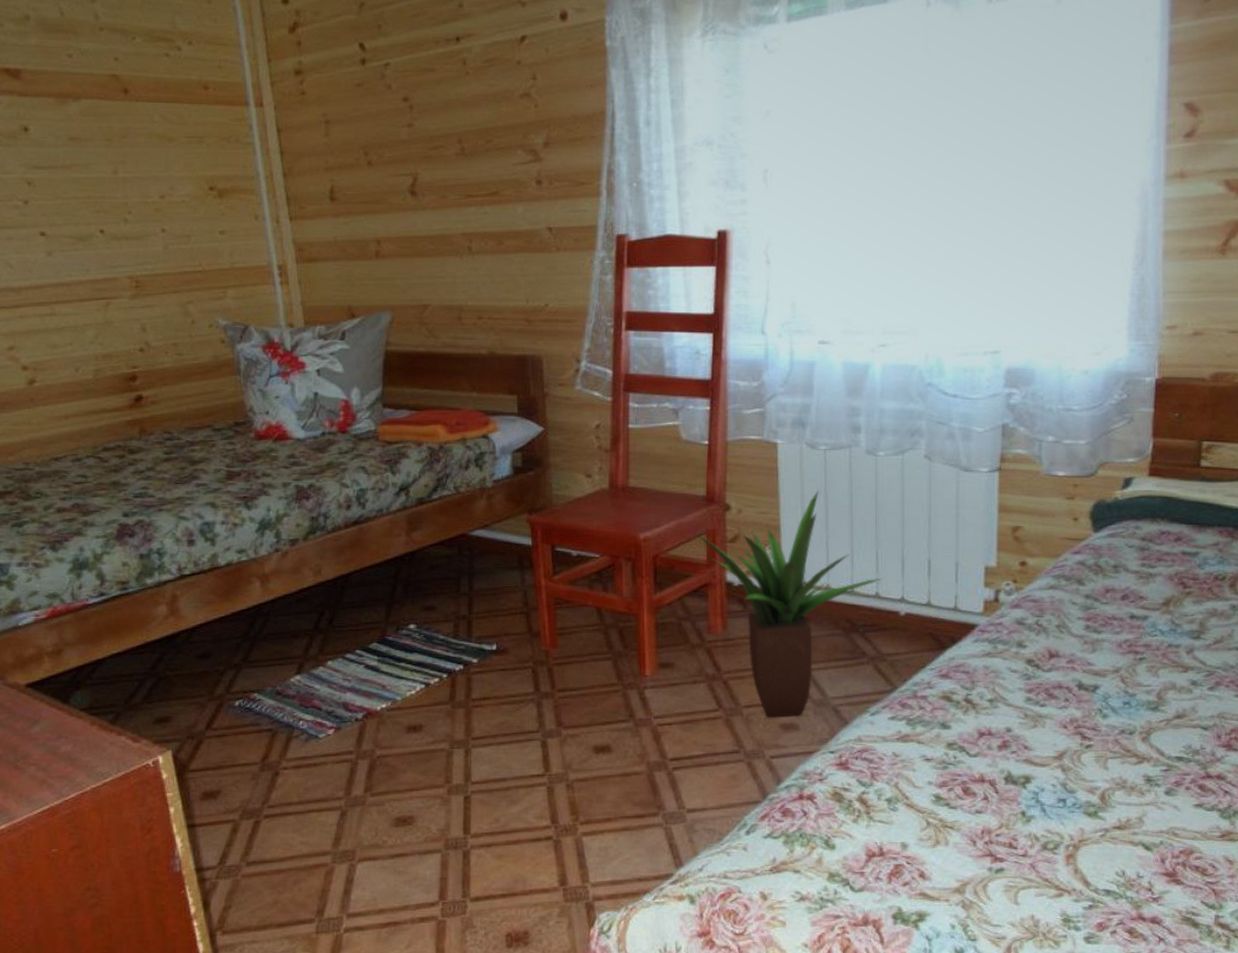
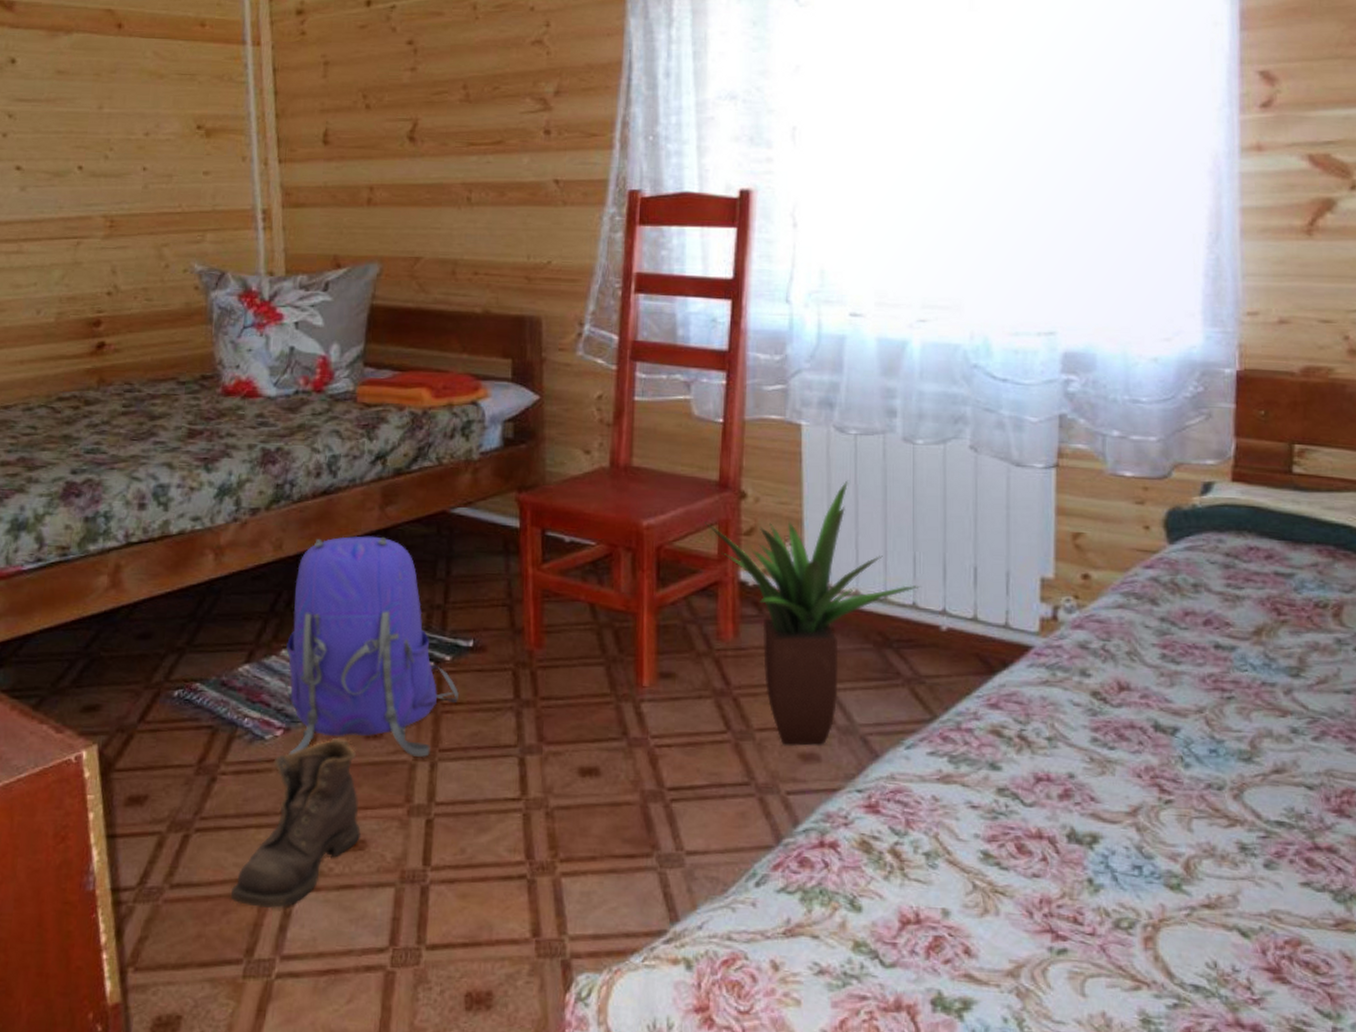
boot: none [301,734,408,877] -> present [231,738,361,909]
backpack: none [332,559,487,749] -> present [284,536,460,757]

